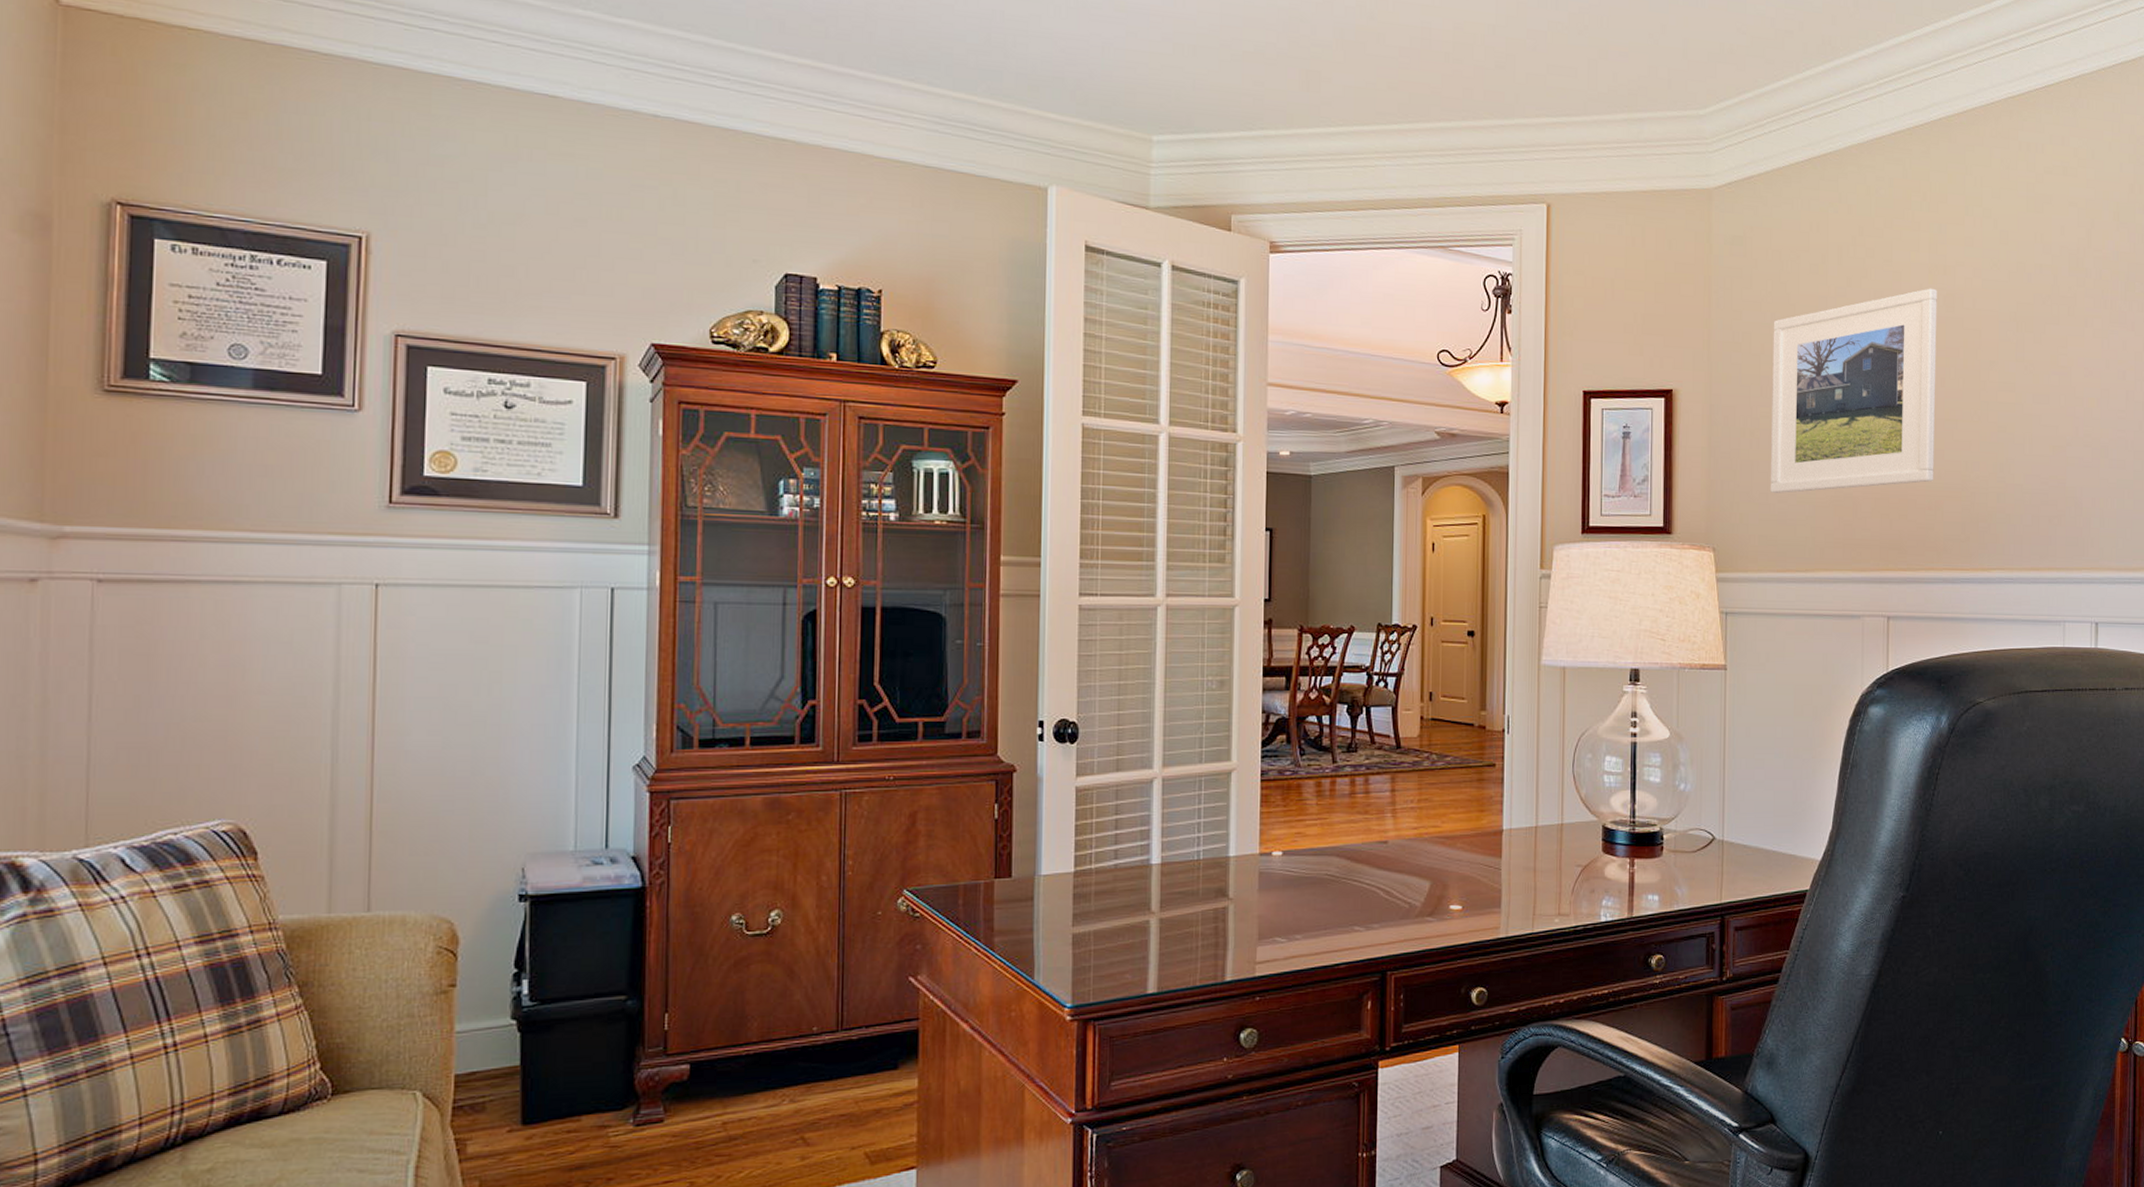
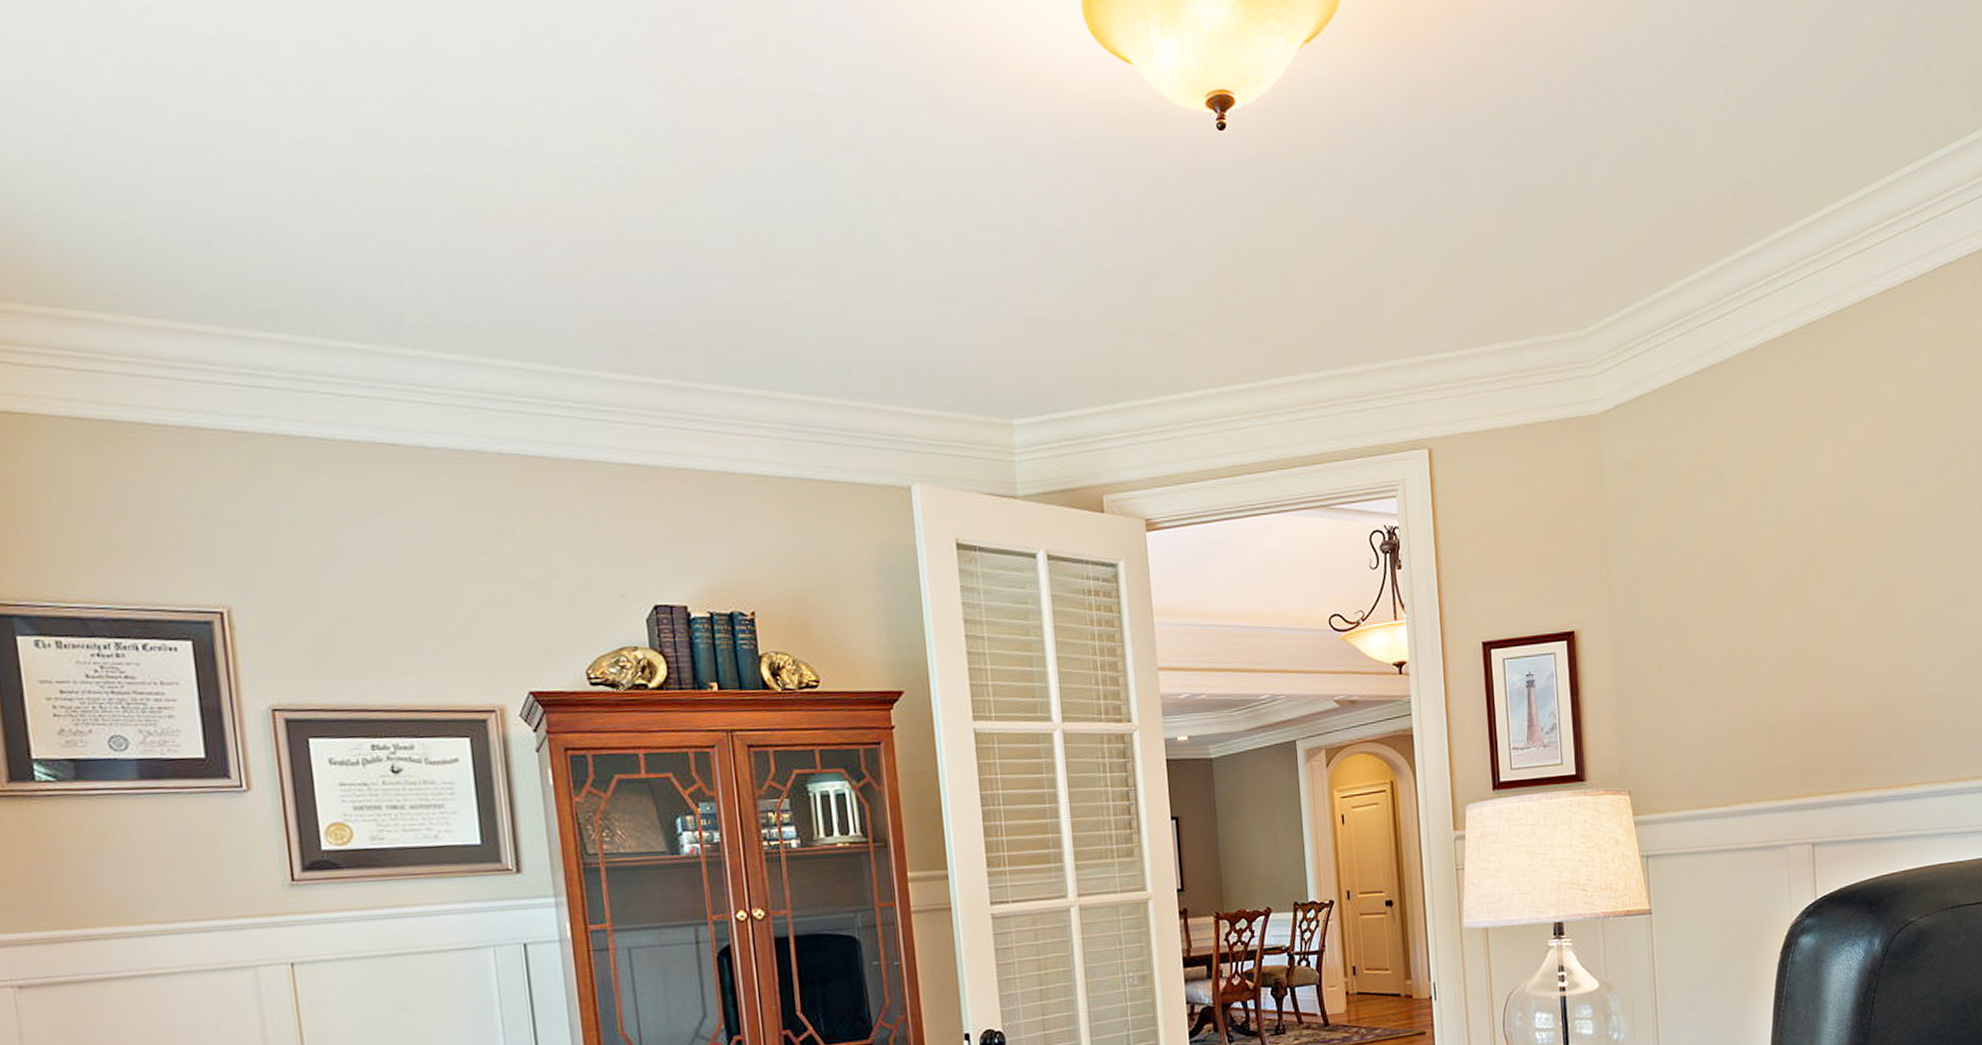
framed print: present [1771,288,1937,493] -> none [1673,496,1851,728]

